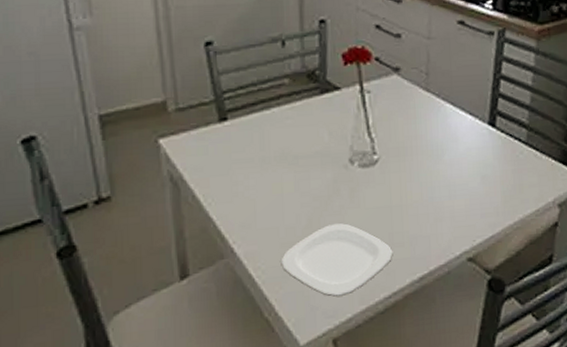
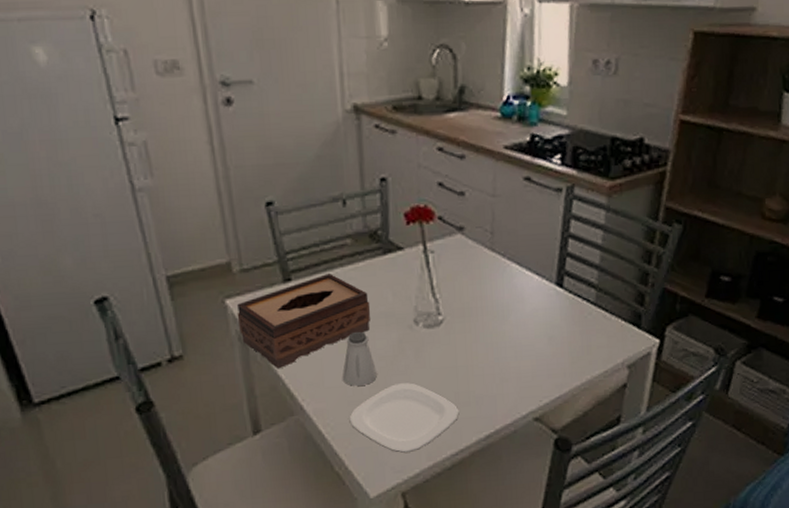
tissue box: none [170,112,306,211] -> present [237,273,371,369]
saltshaker: none [275,171,312,228] -> present [342,331,378,387]

